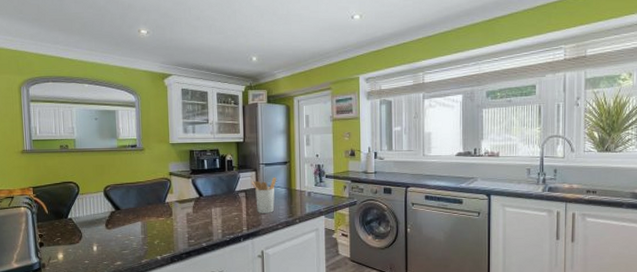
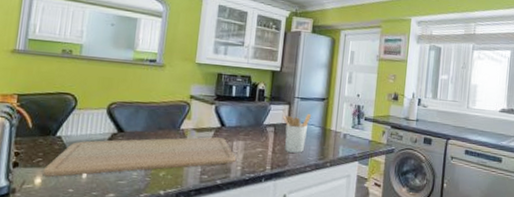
chopping board: none [63,207,217,252] -> present [43,137,237,177]

